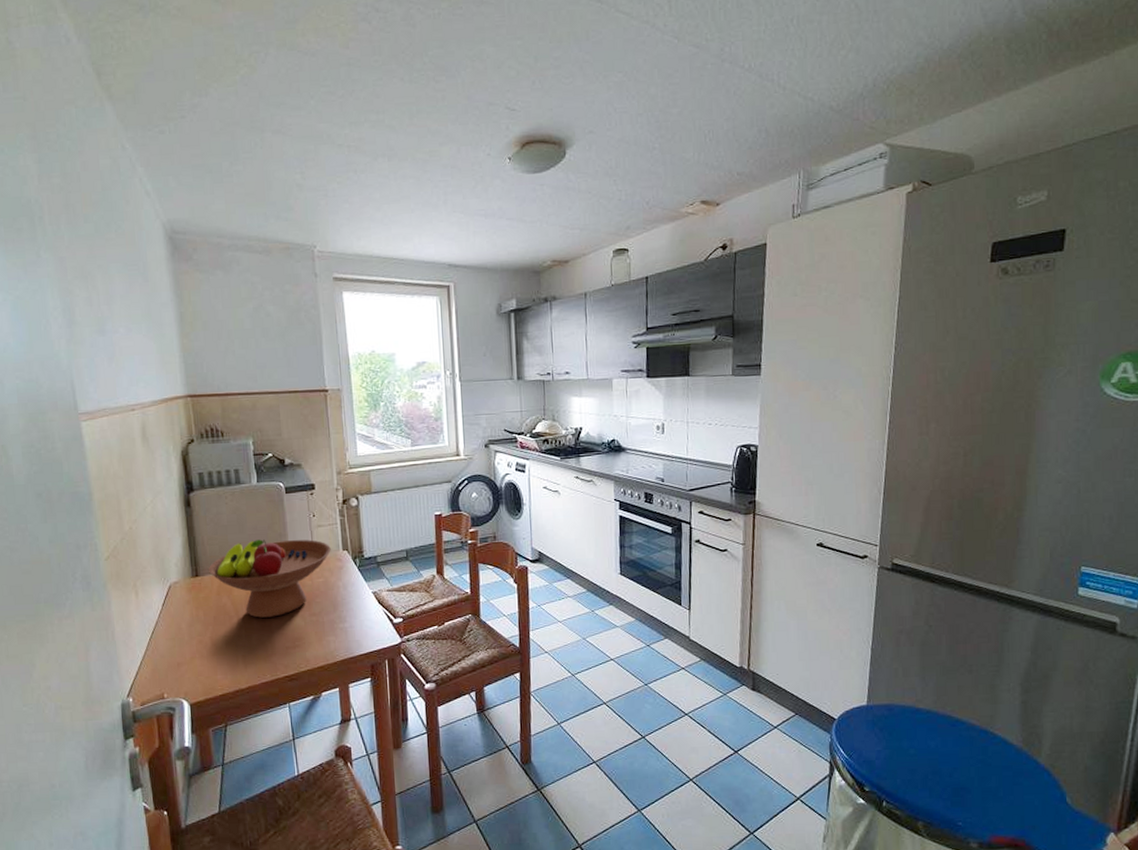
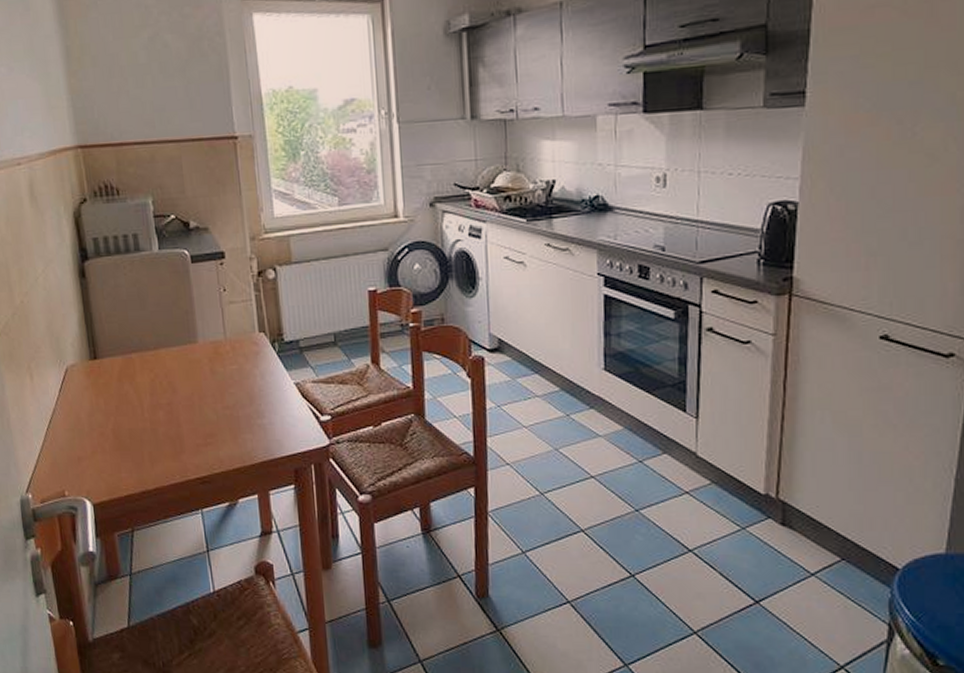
fruit bowl: present [208,539,331,618] -> none [107,317,245,409]

